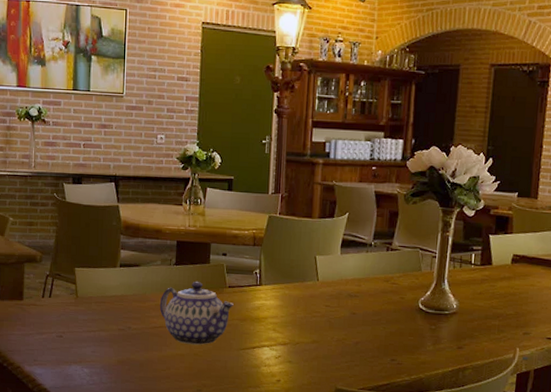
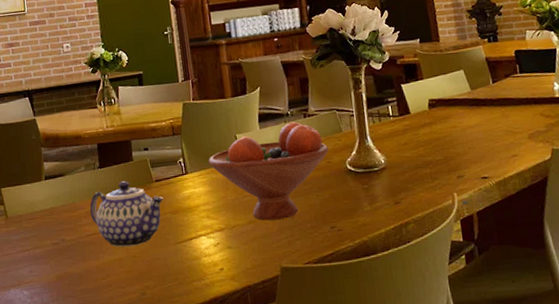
fruit bowl: none [284,252,405,345] -> present [208,121,329,221]

